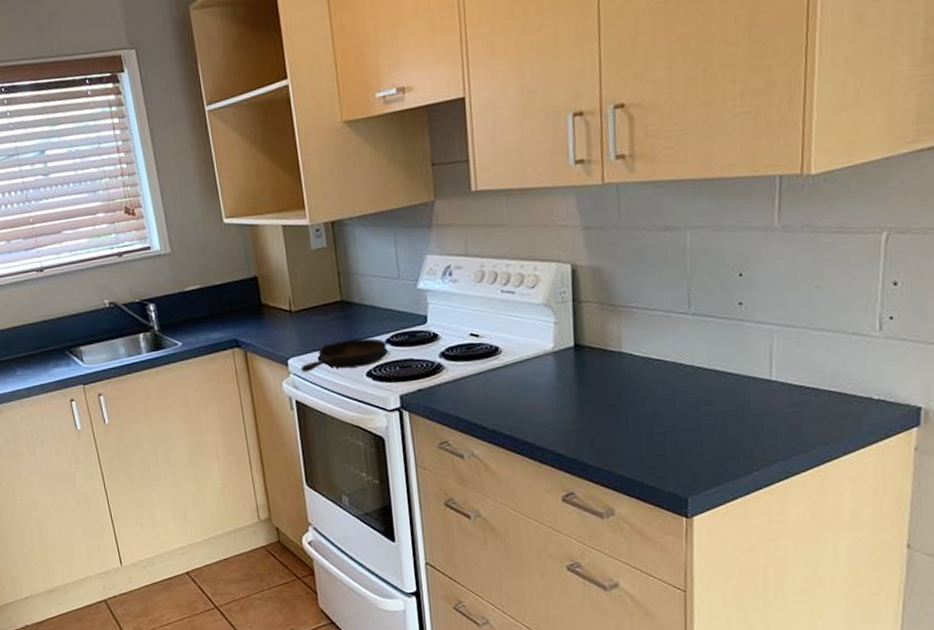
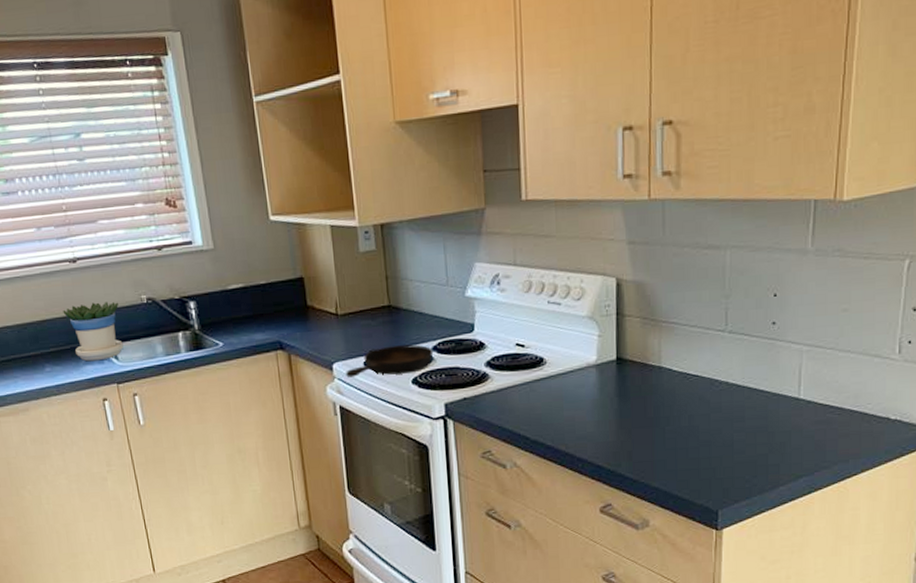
flowerpot: none [31,307,88,365] -> present [63,301,124,362]

